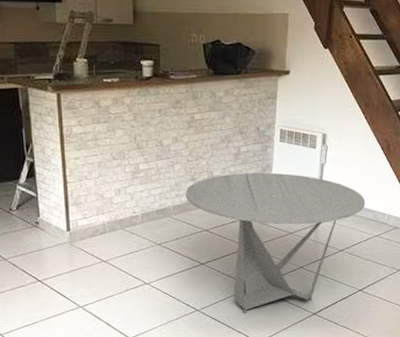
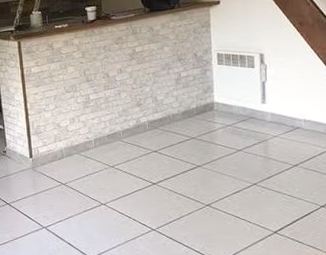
coffee table: present [185,172,366,313] -> none [132,93,315,232]

